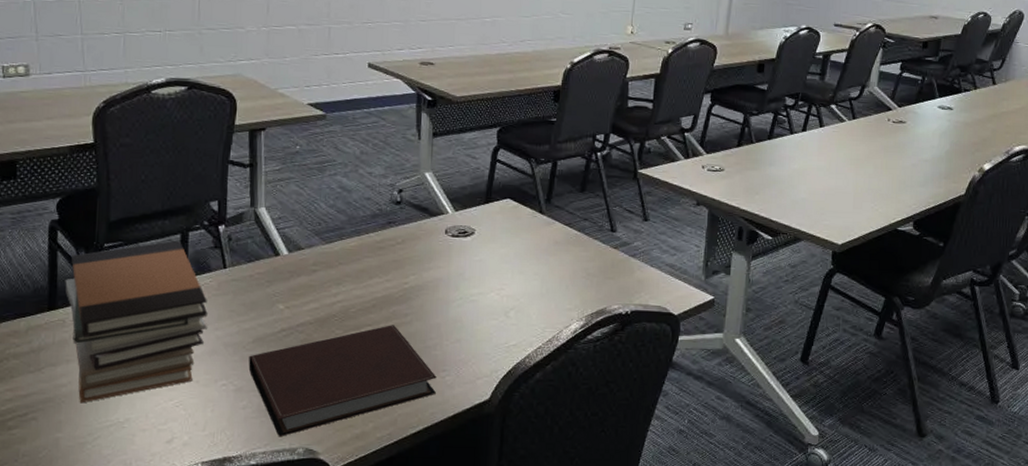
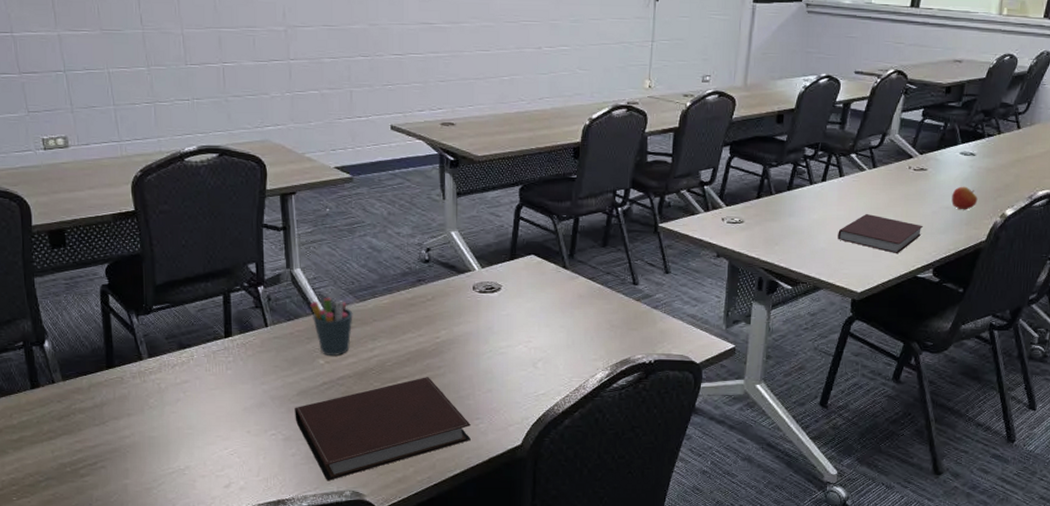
book stack: present [65,240,208,404] -> none [120,301,254,453]
pen holder: none [273,238,318,300] -> present [310,297,353,356]
notebook: none [818,164,904,205] -> present [838,213,924,253]
apple: none [930,139,956,164] -> present [951,186,978,210]

